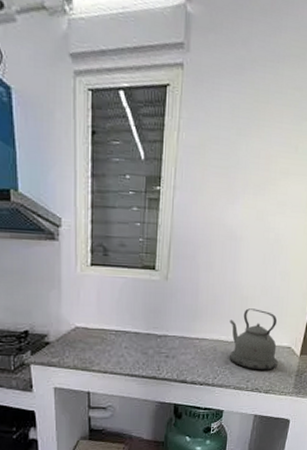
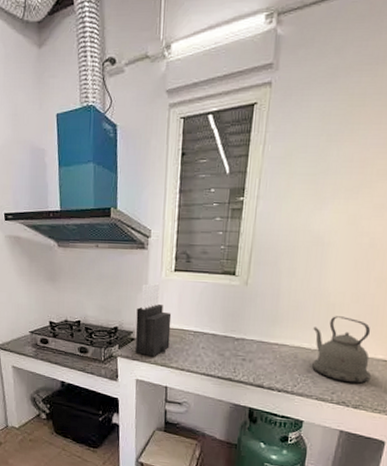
knife block: none [50,279,90,361] -> present [135,283,172,357]

